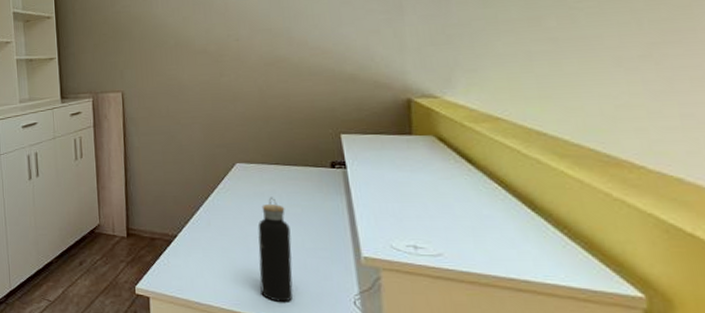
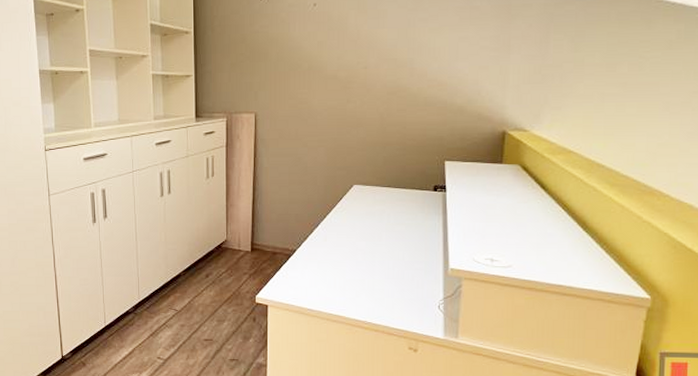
water bottle: present [257,197,293,302] -> none [364,216,394,307]

